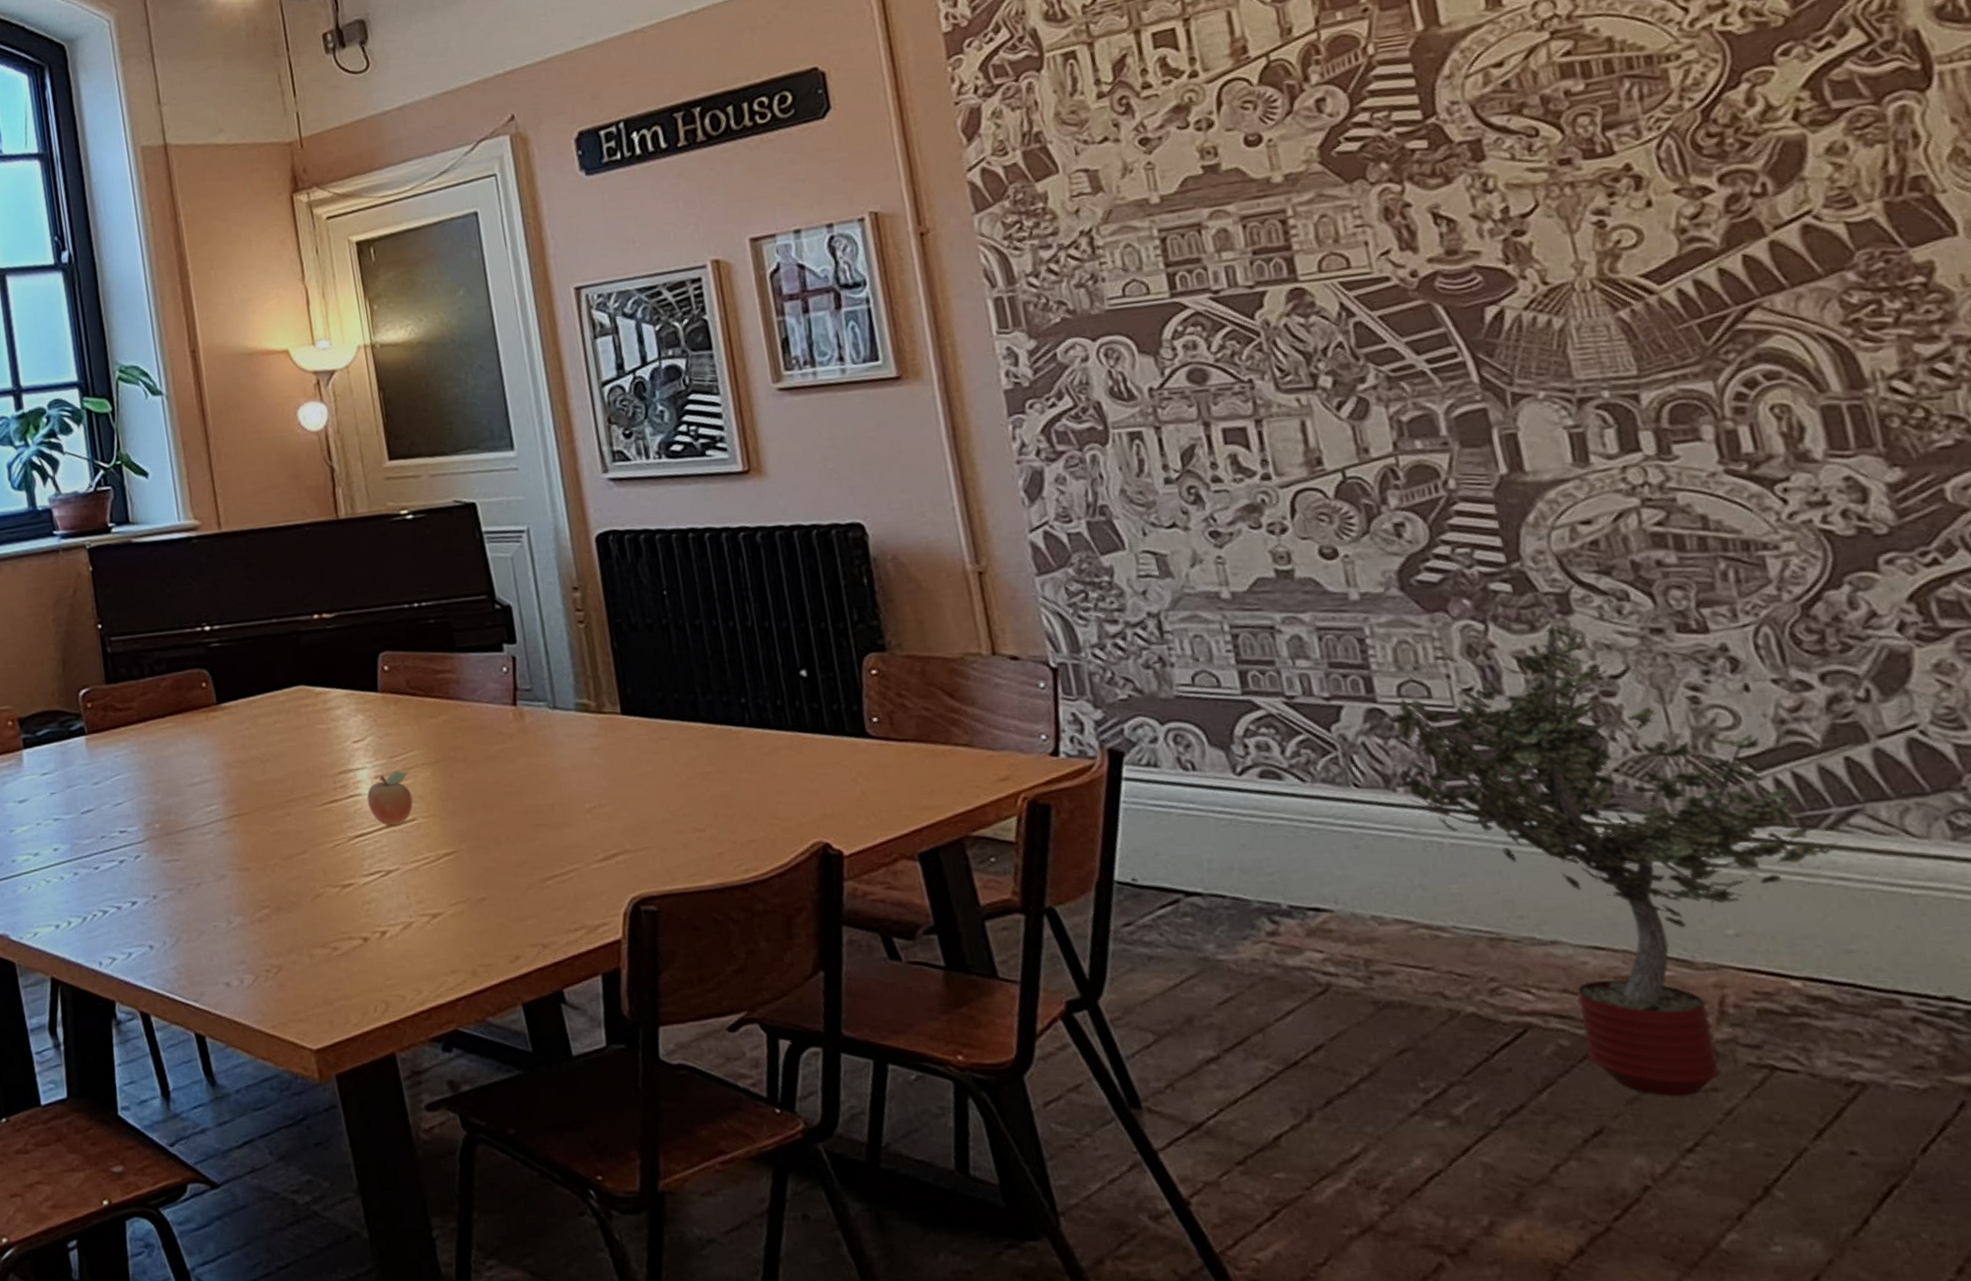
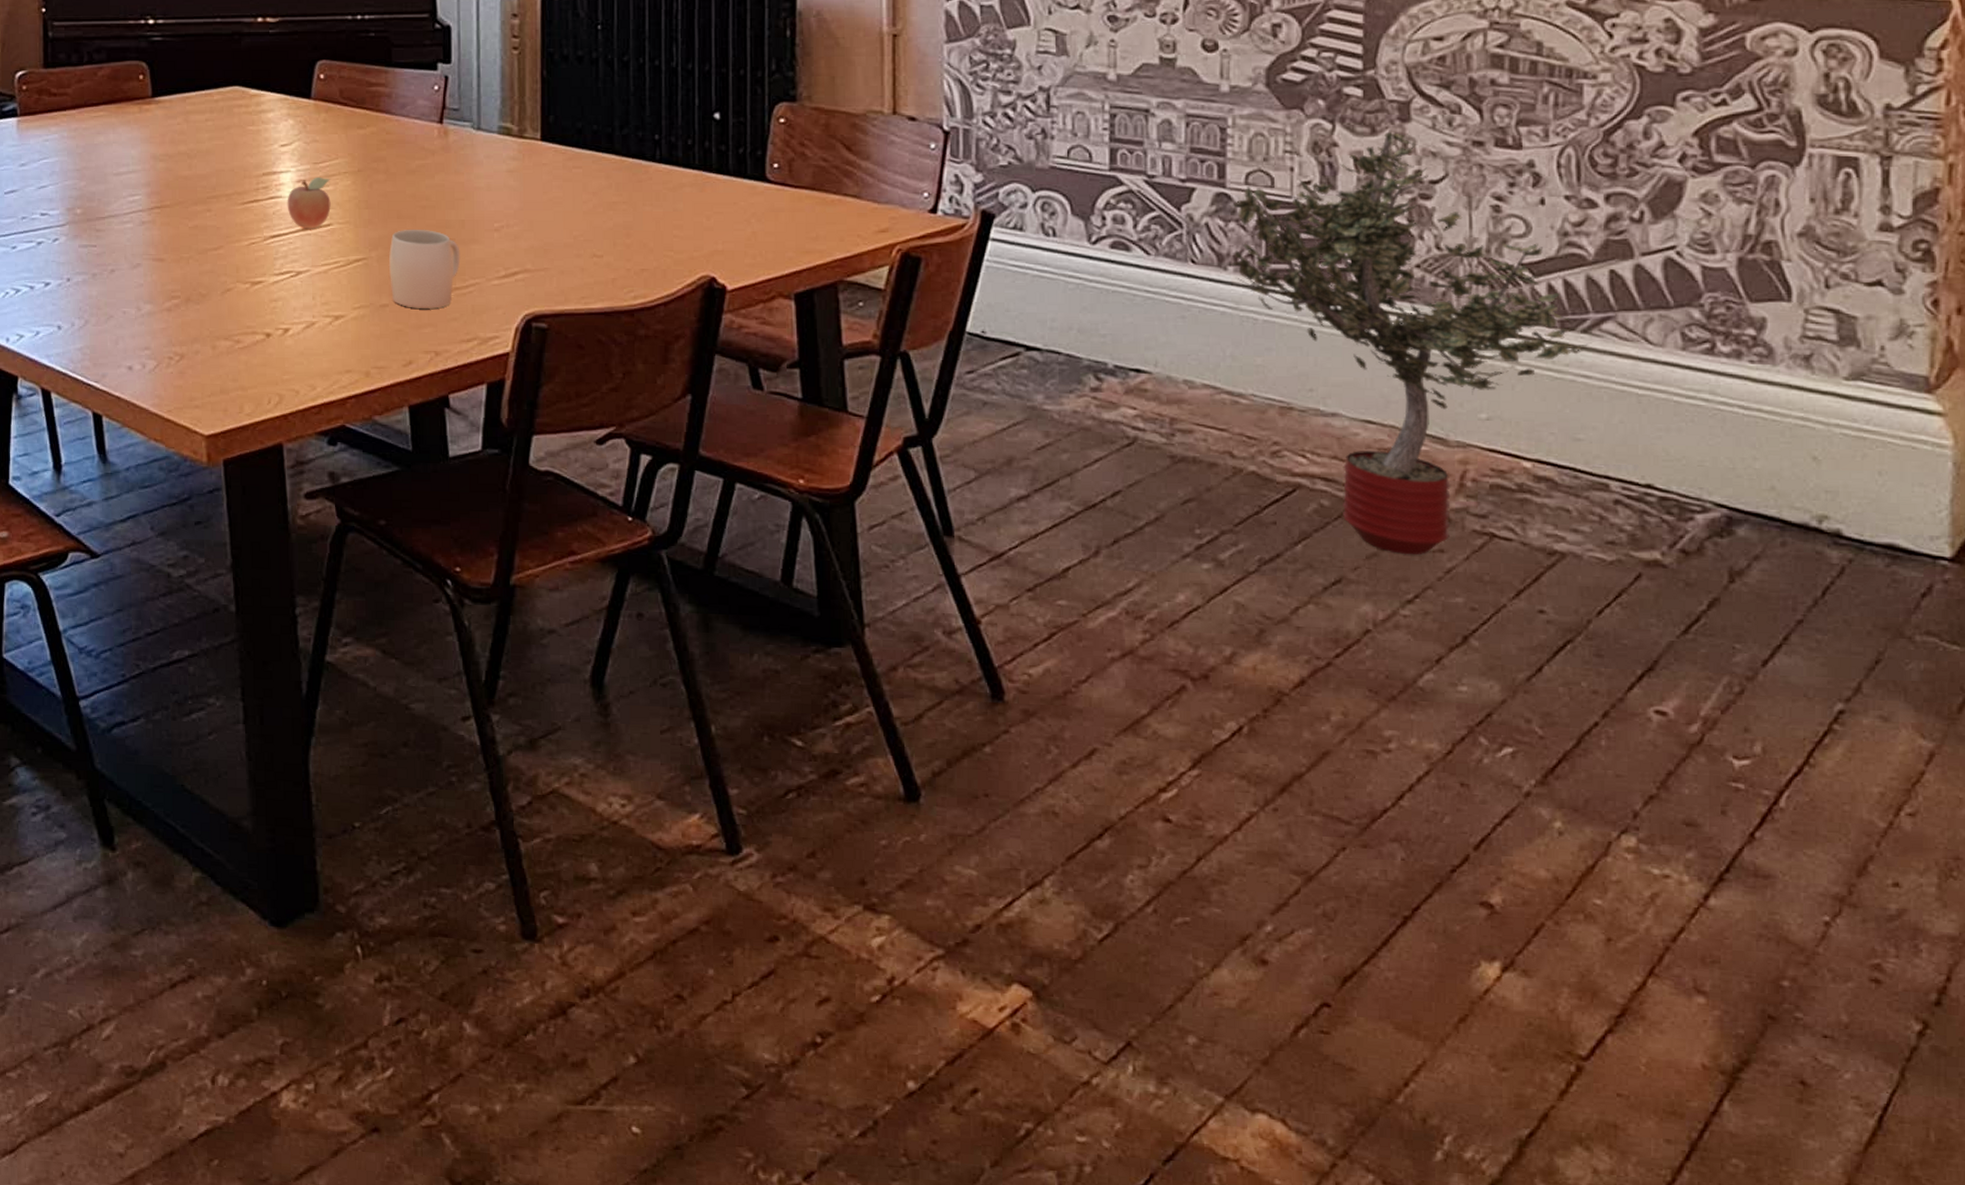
mug: none [479,816,556,900] -> present [389,230,461,309]

